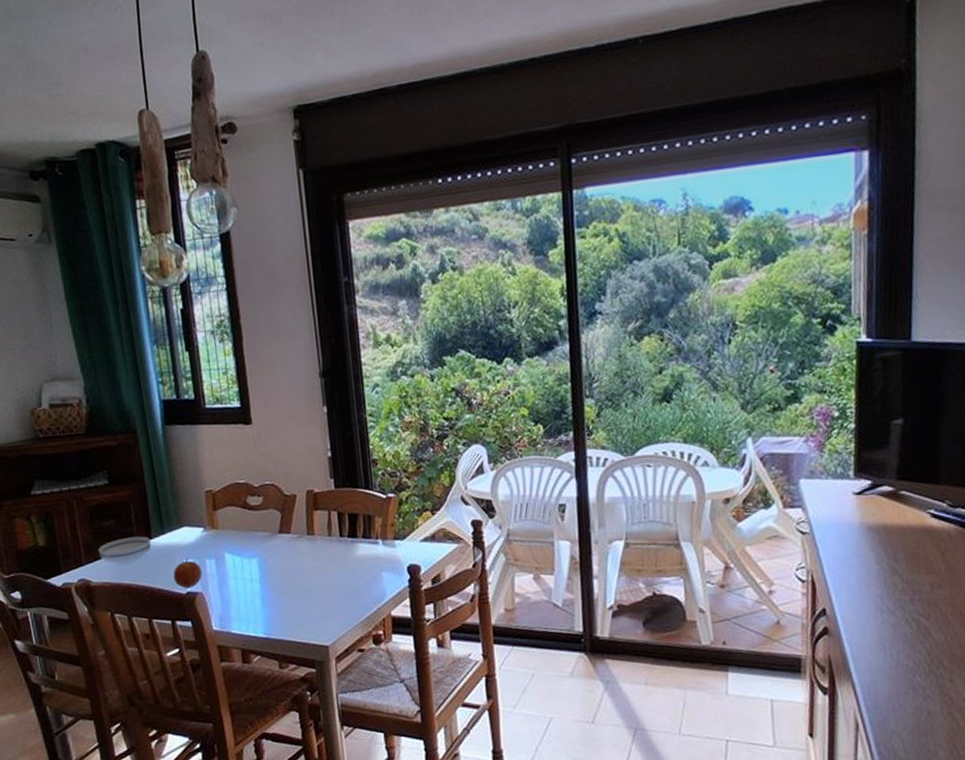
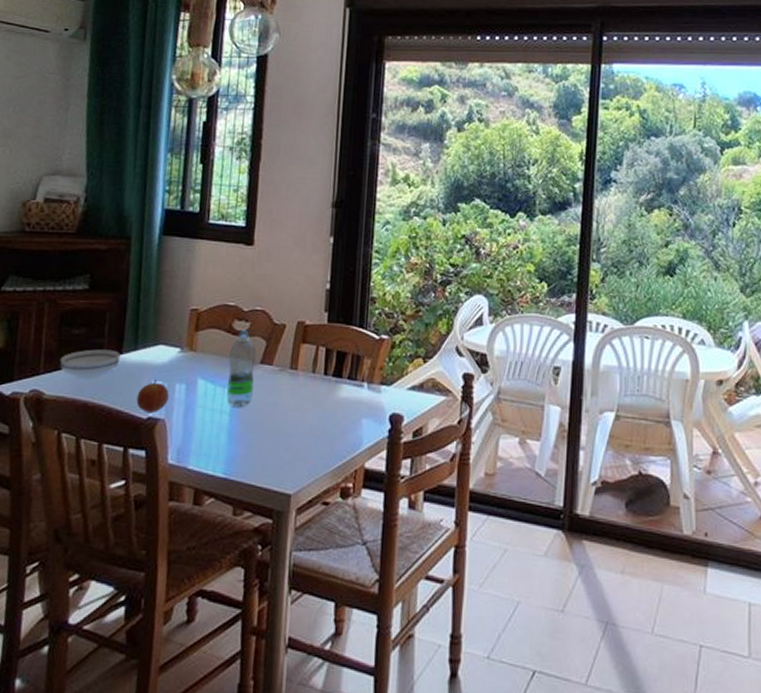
bottle: none [249,503,278,576] -> present [226,329,256,408]

